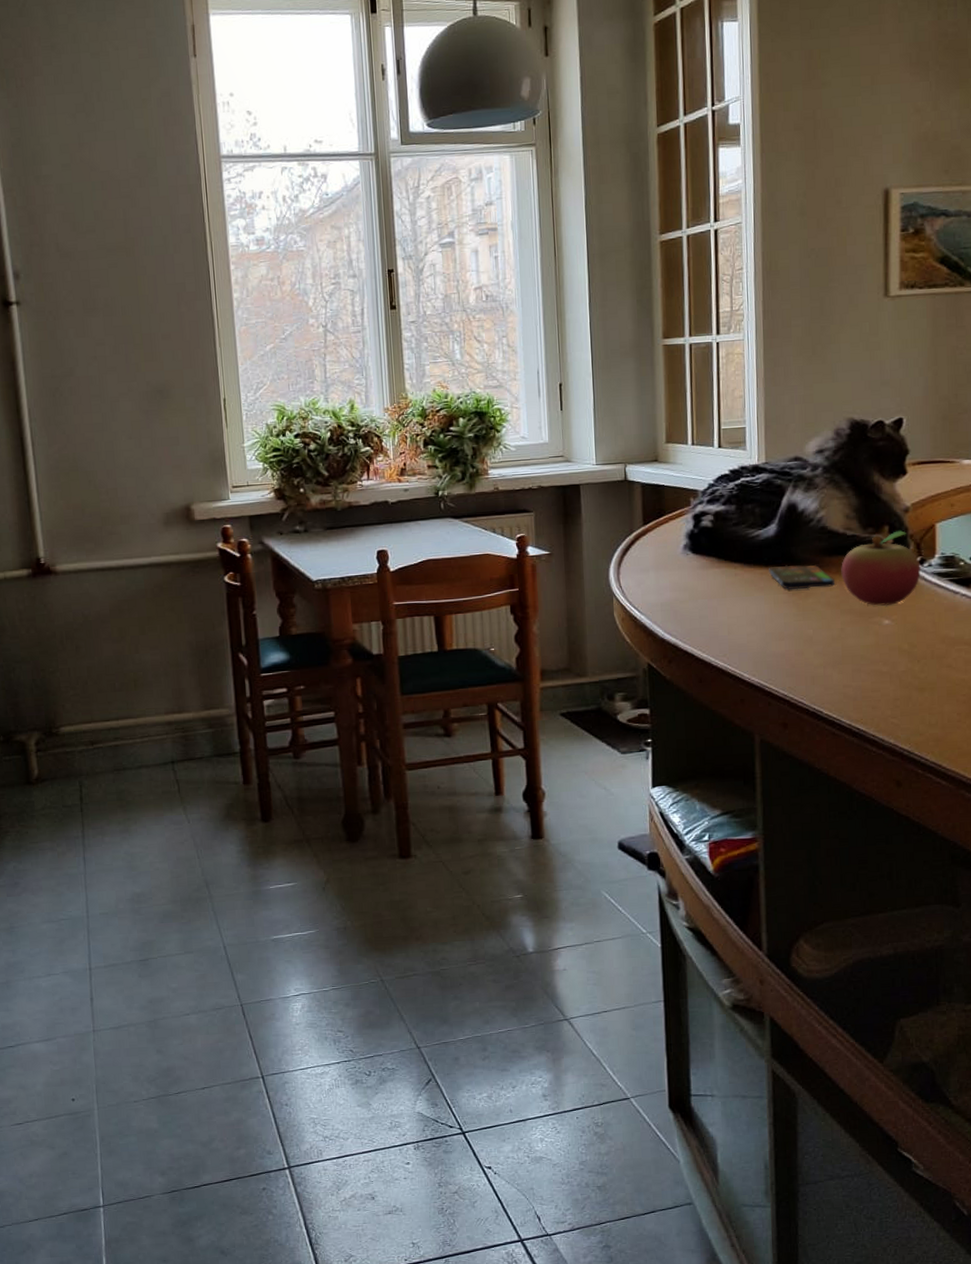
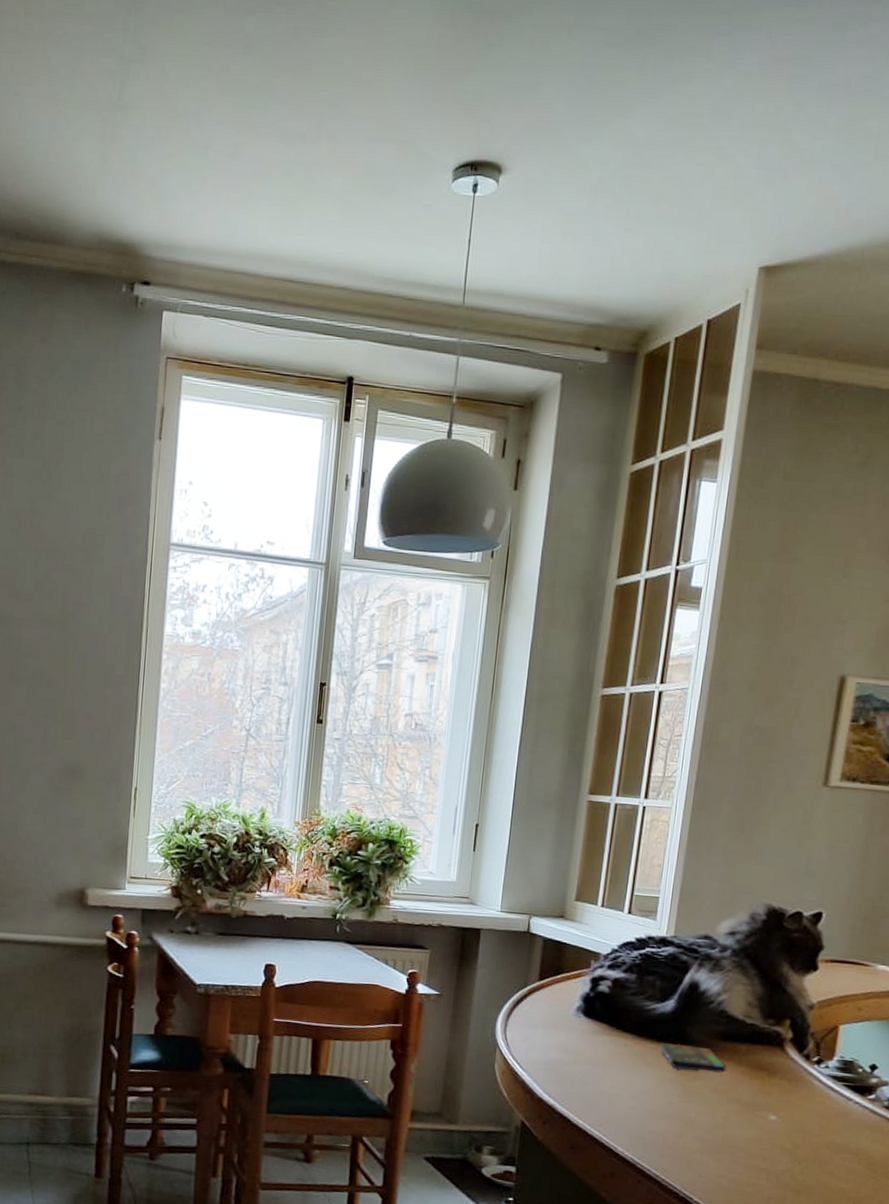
fruit: present [841,530,922,606] -> none [734,1026,818,1101]

